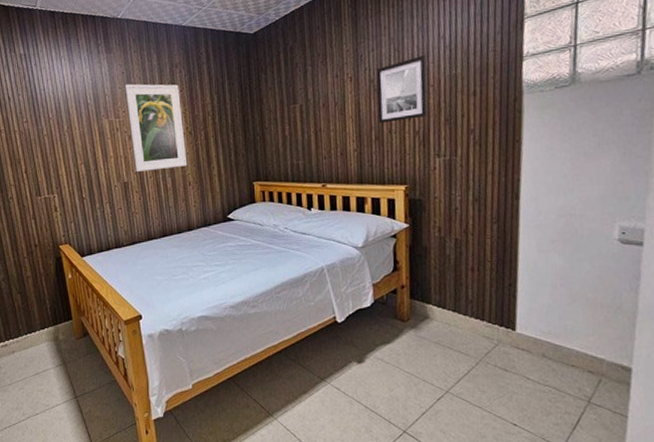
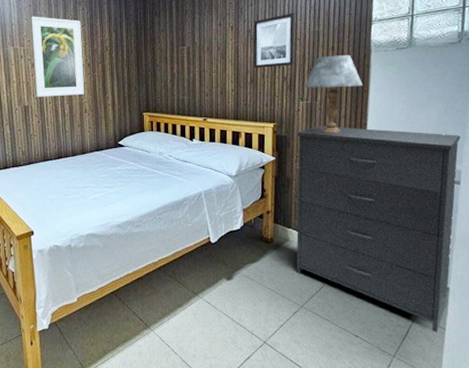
dresser: none [434,184,642,420] -> present [296,126,460,332]
table lamp: none [441,100,513,194] -> present [305,55,362,134]

